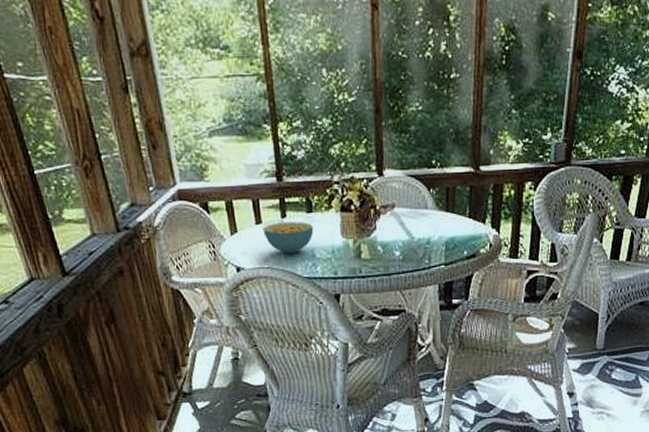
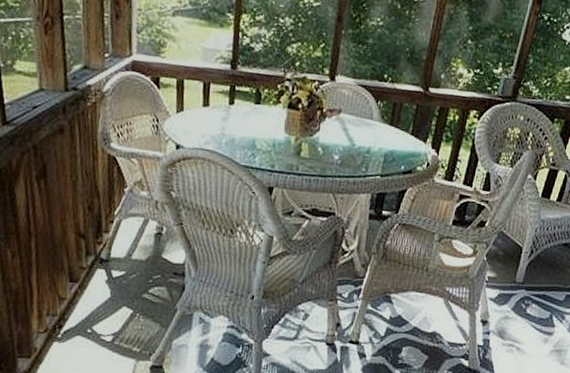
cereal bowl: present [263,222,314,254] -> none [209,108,259,141]

